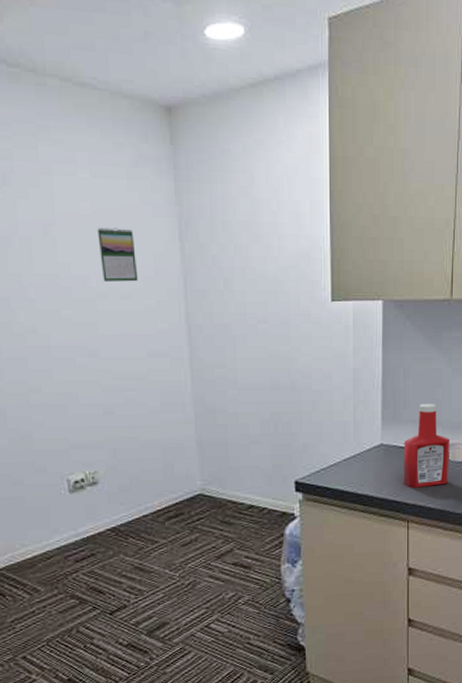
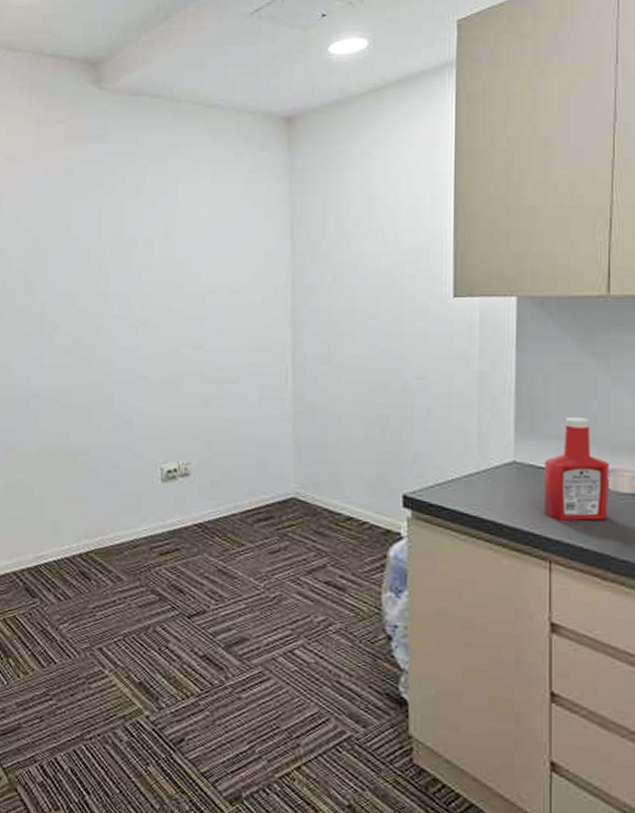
calendar: present [97,227,139,282] -> none [212,228,247,278]

